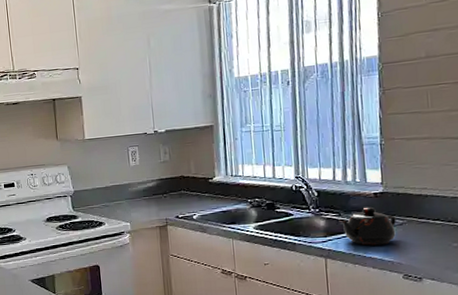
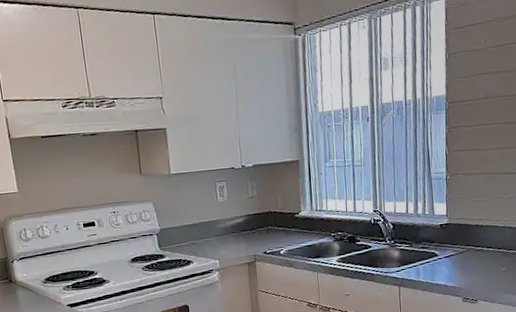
teapot: present [339,206,396,246] -> none [411,237,458,273]

